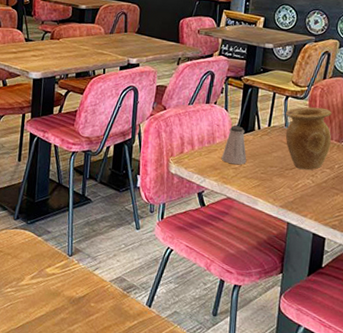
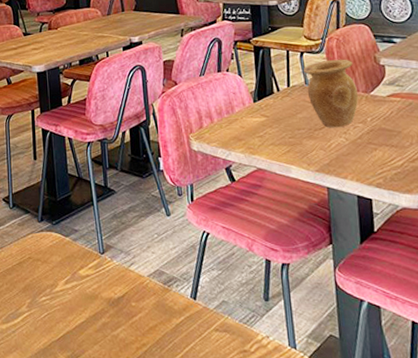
saltshaker: present [221,125,247,165] -> none [243,91,271,133]

